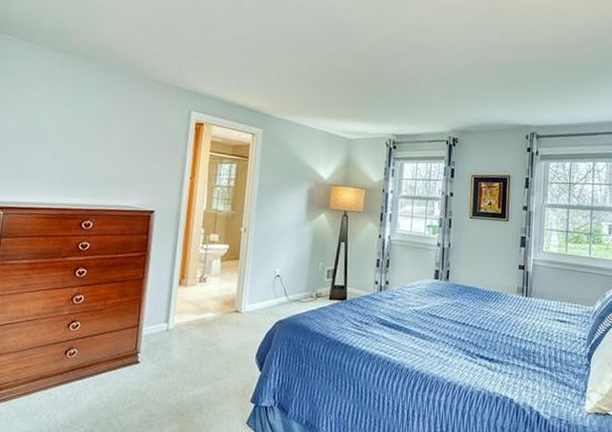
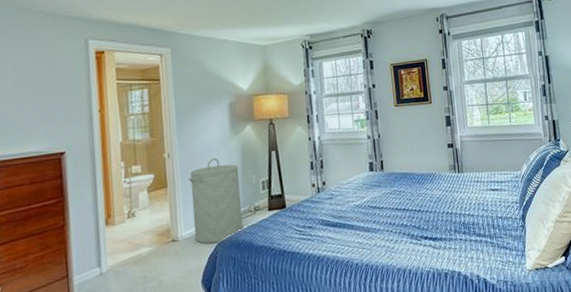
laundry hamper: none [256,240,308,322] -> present [189,158,244,244]

